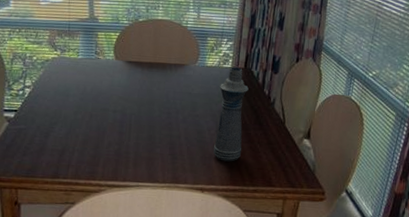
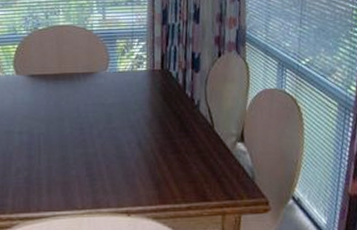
bottle: present [213,67,249,162] -> none [135,69,169,178]

